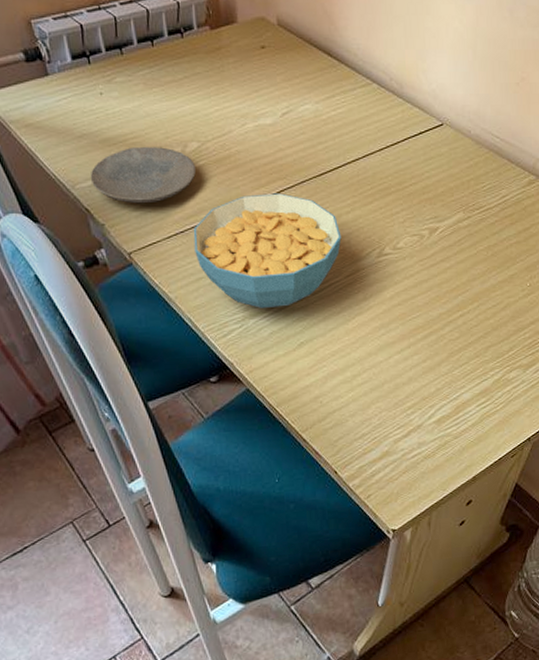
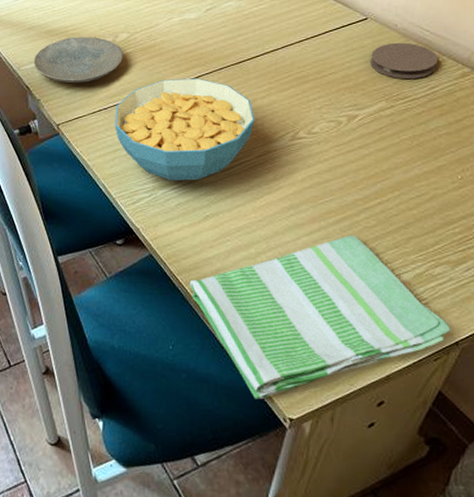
dish towel: none [289,348,524,517] -> present [189,234,451,400]
coaster: none [447,150,508,188] -> present [370,42,438,78]

